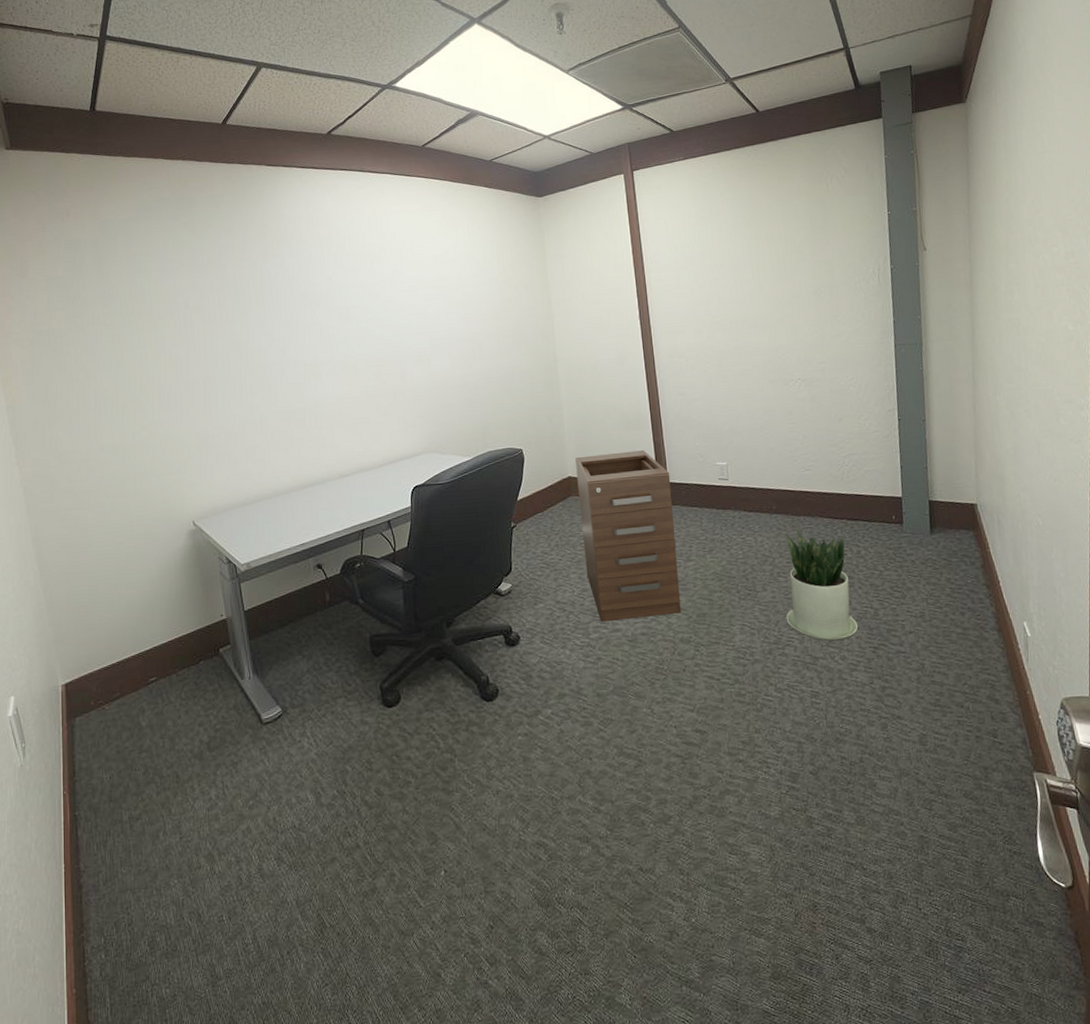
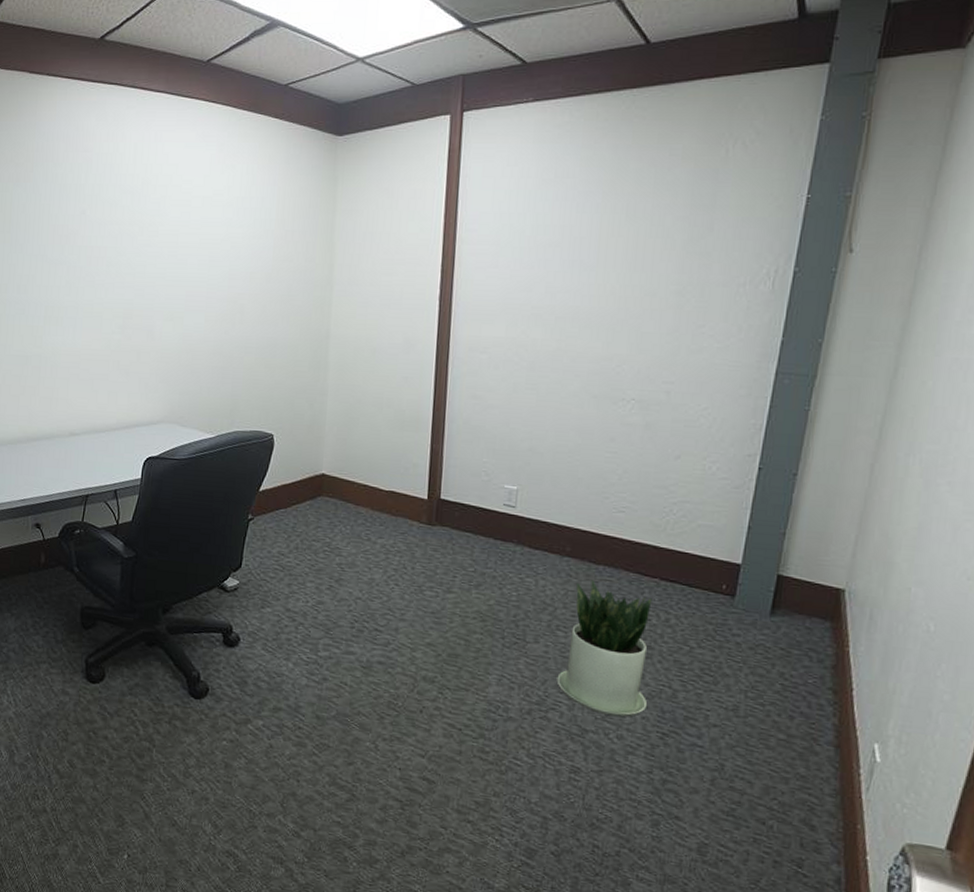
filing cabinet: present [575,450,682,622] -> none [325,453,444,649]

